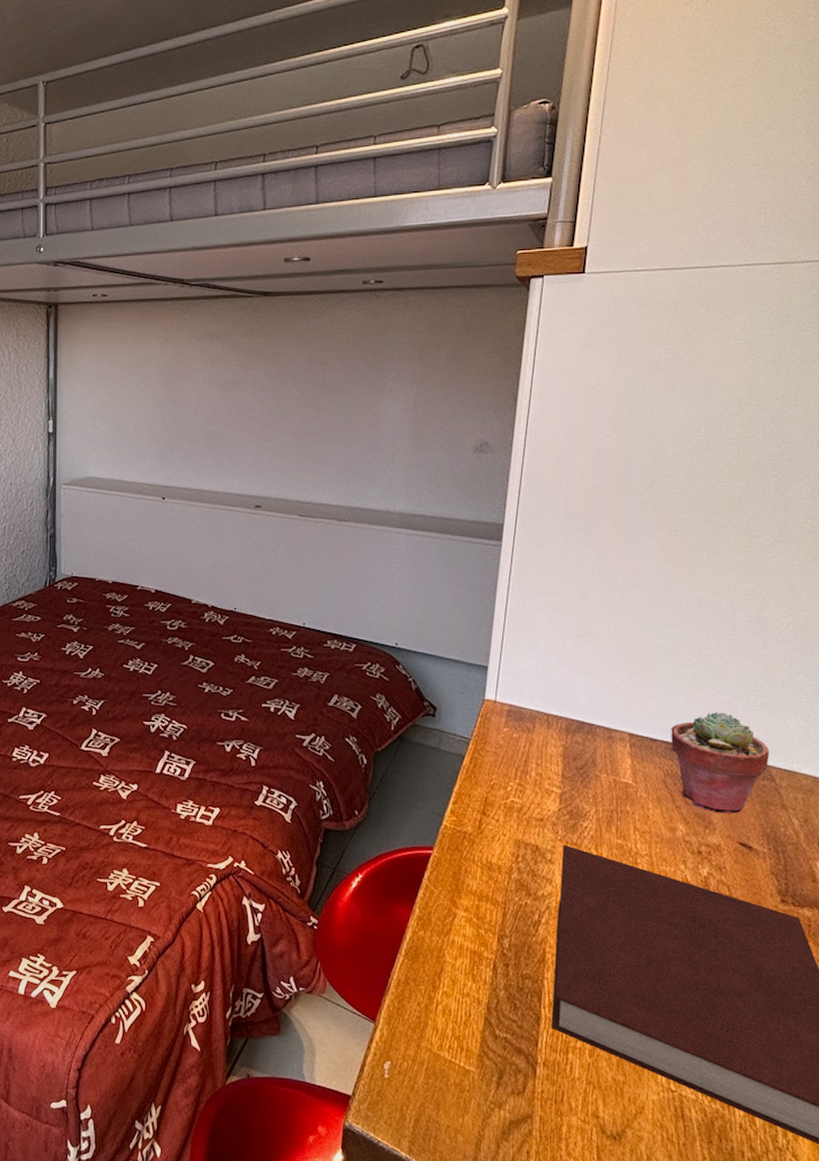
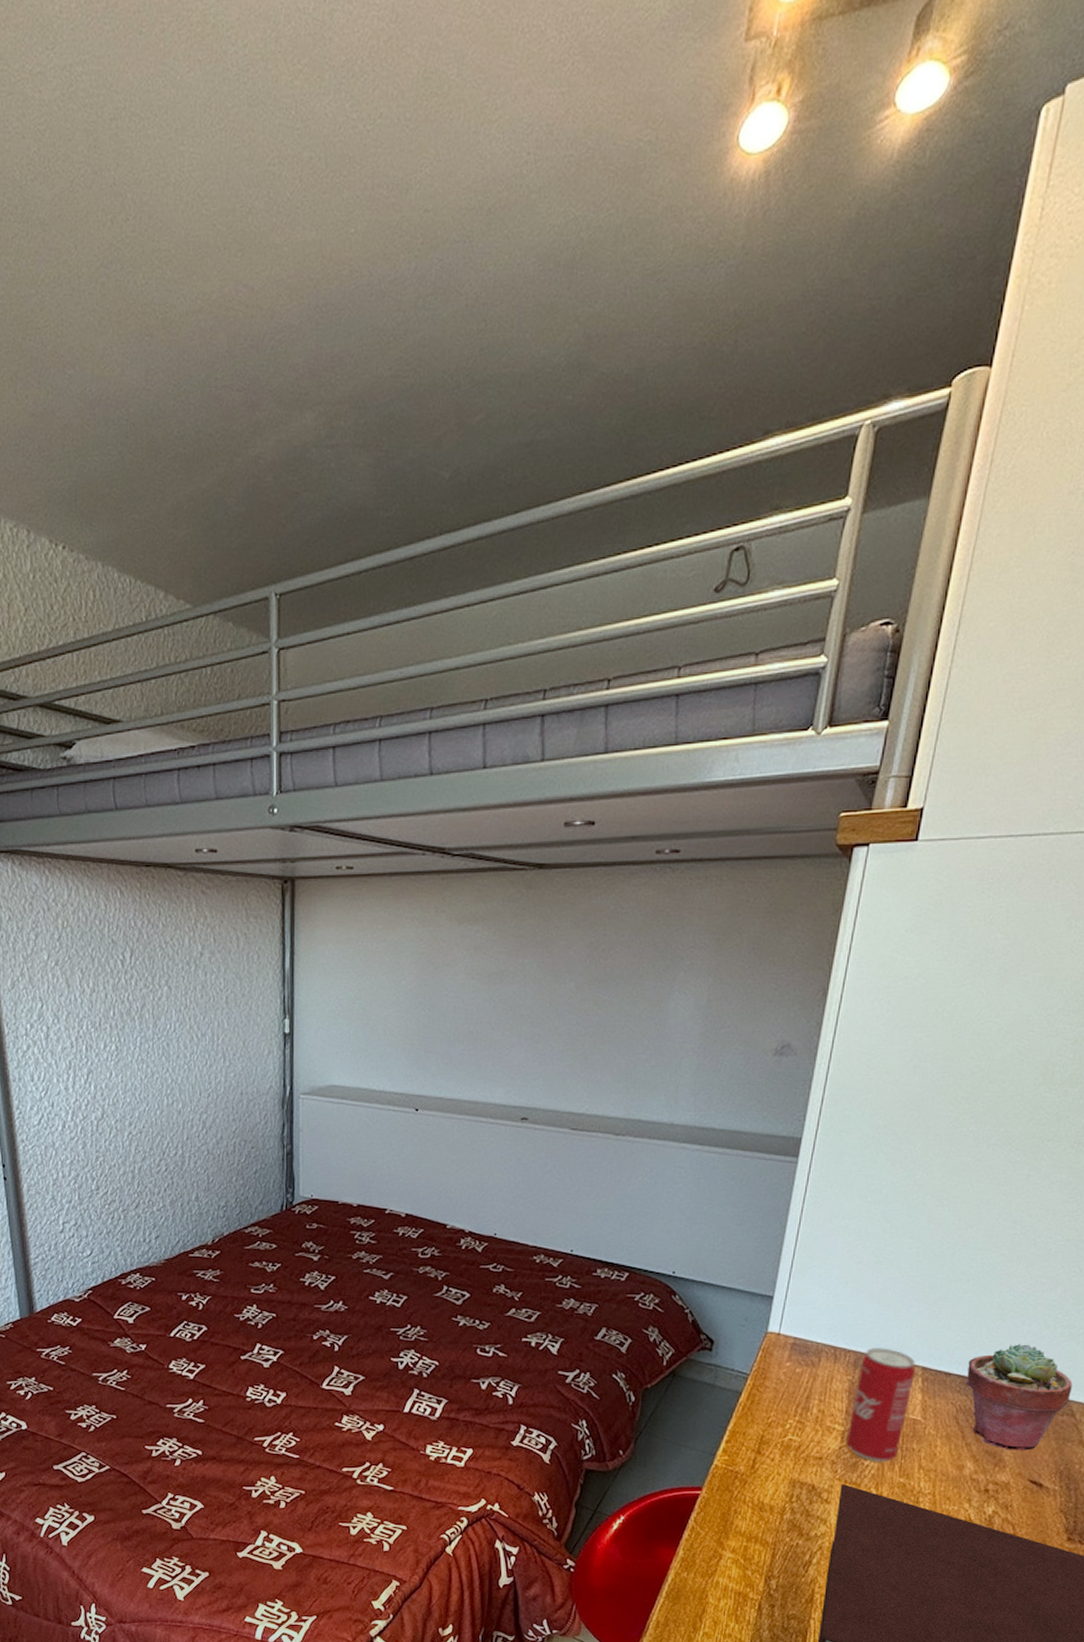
beverage can: none [564,715,623,823] -> present [846,1348,916,1462]

